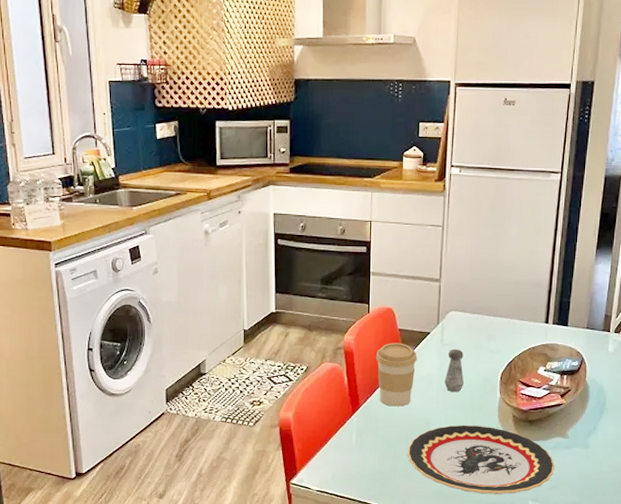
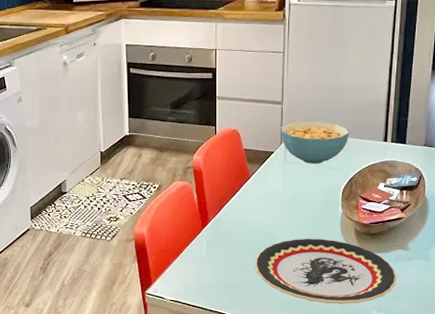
coffee cup: present [375,343,417,407] -> none [223,162,262,222]
cereal bowl: none [438,300,510,347] -> present [281,121,350,165]
salt shaker: present [444,349,465,392] -> none [289,167,308,208]

